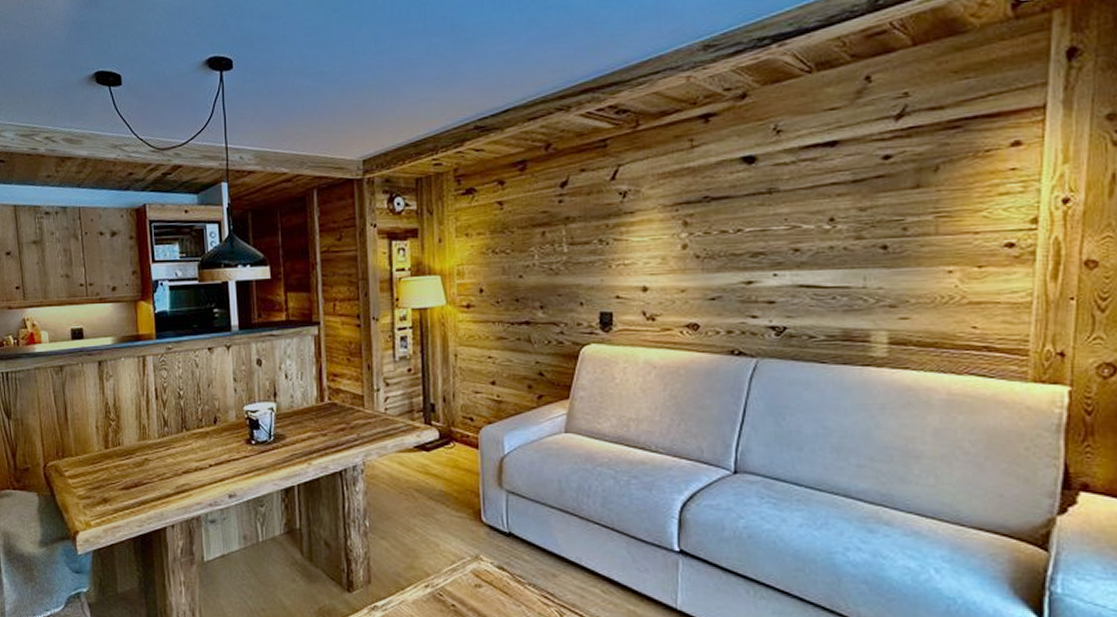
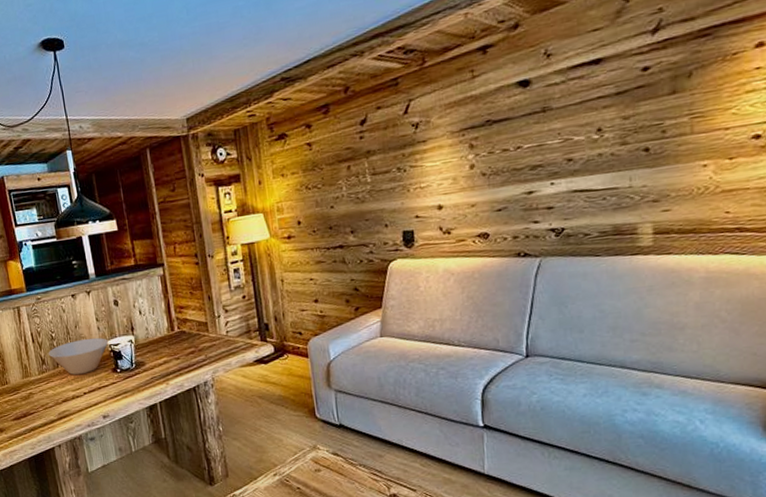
bowl: none [172,400,246,443] -> present [48,338,109,375]

